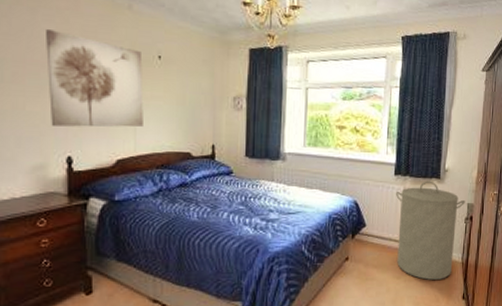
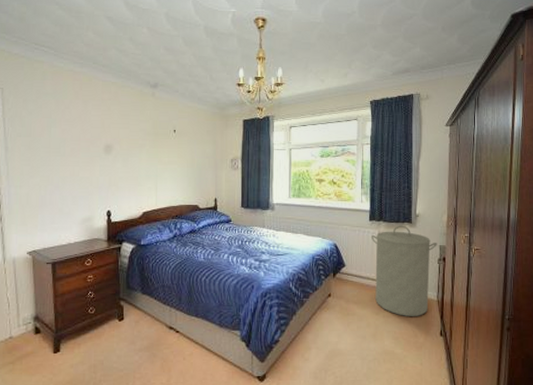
wall art: present [46,30,144,128] -> none [94,116,163,188]

